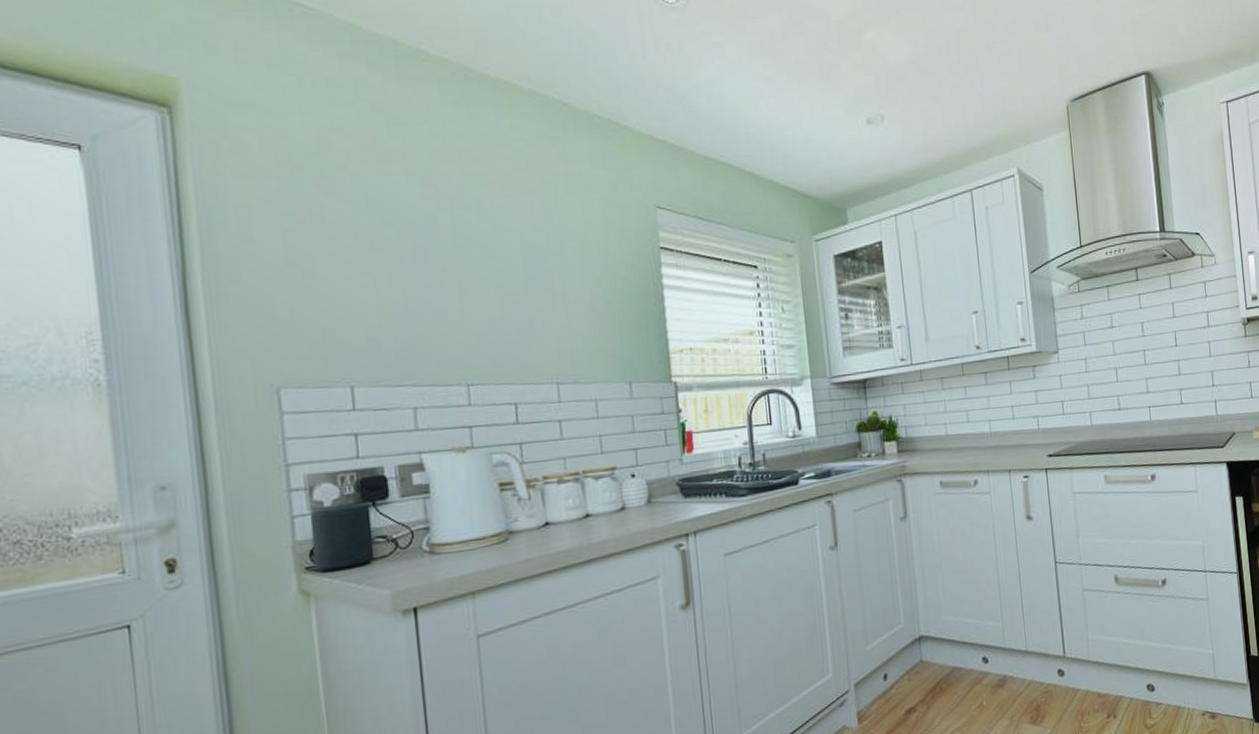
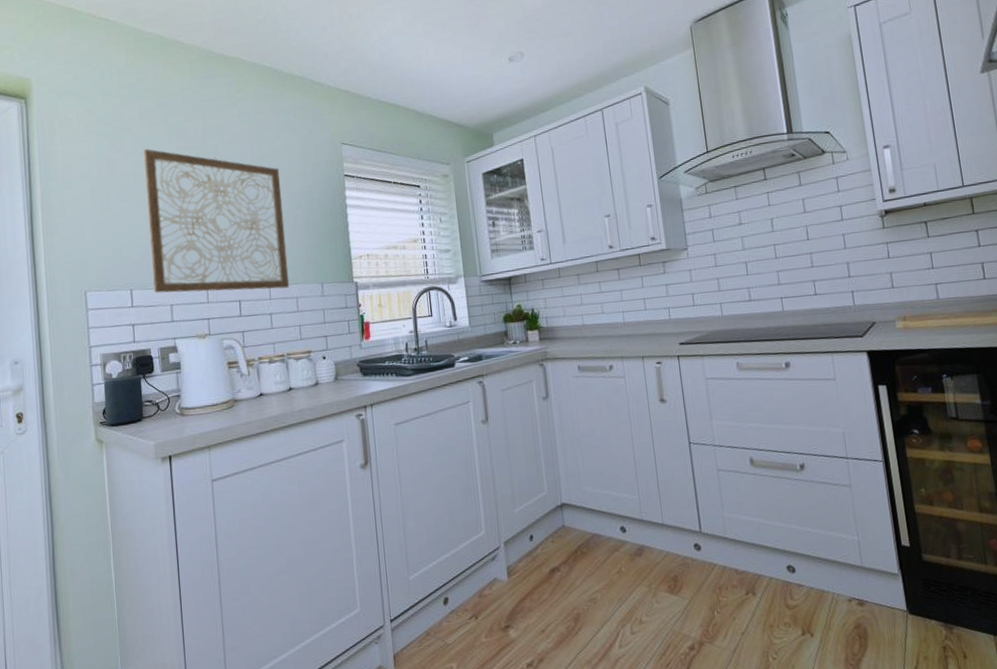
wall art: none [369,195,586,392] -> present [144,149,290,293]

